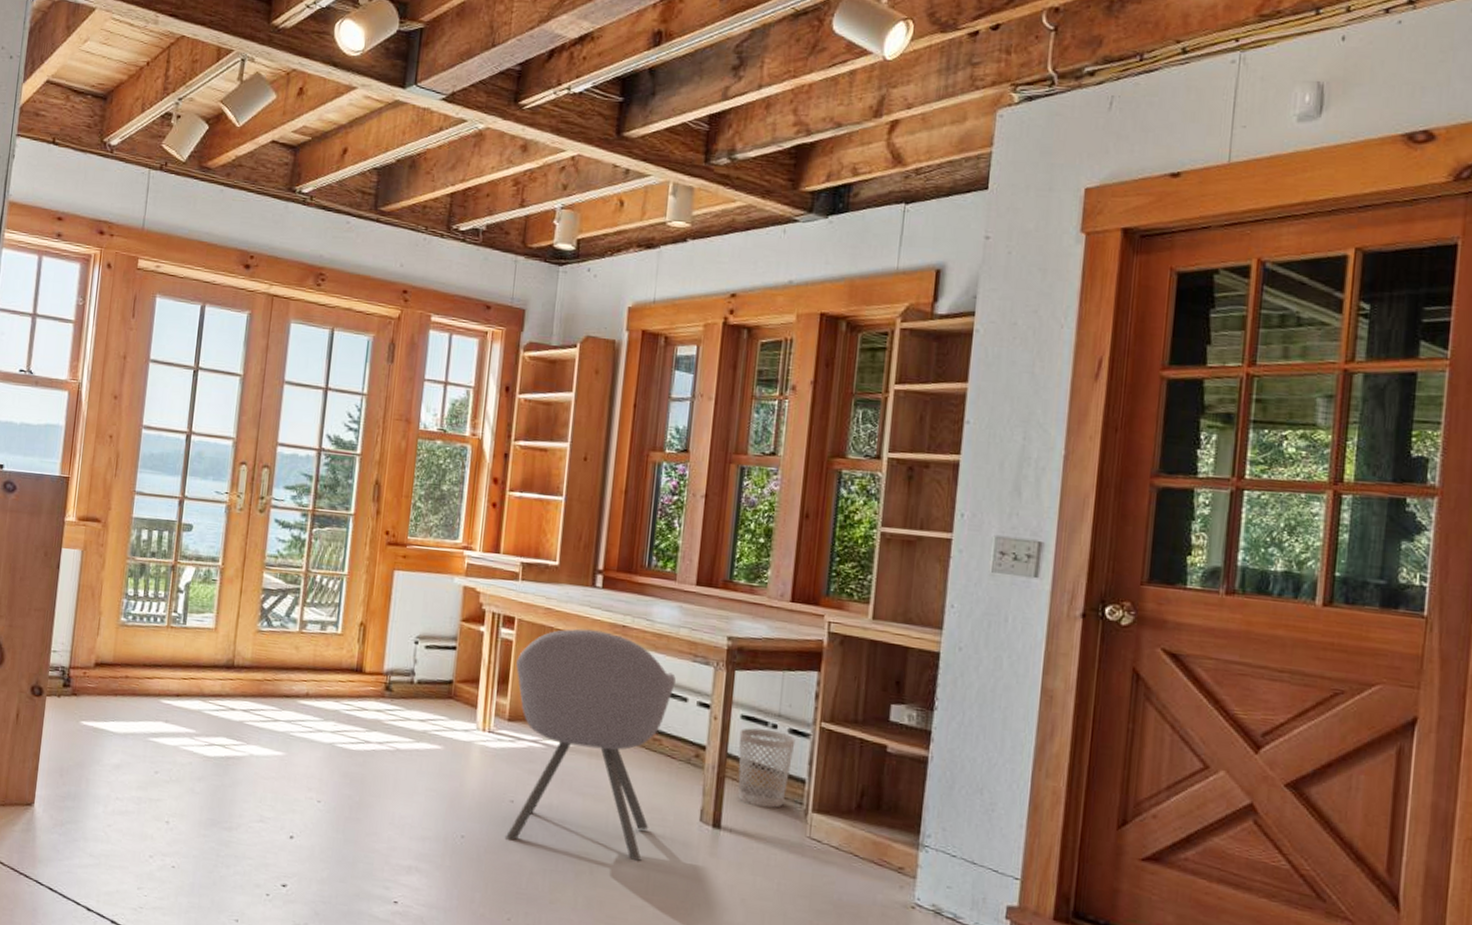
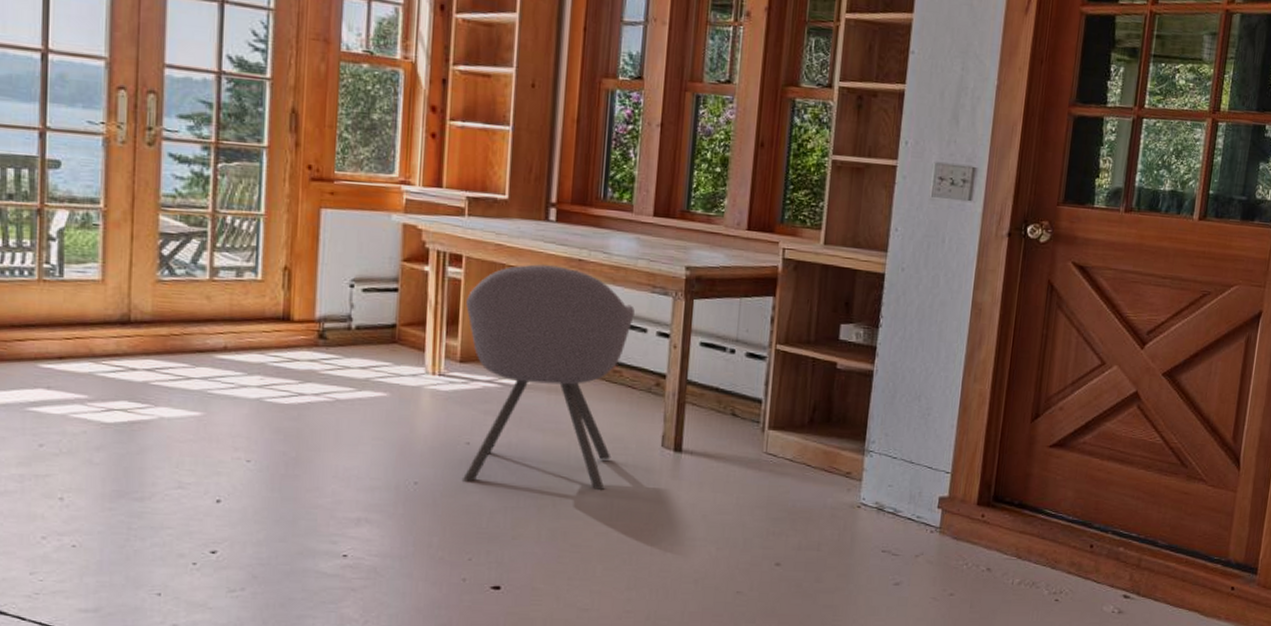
wastebasket: present [738,728,796,808] -> none [698,354,753,428]

